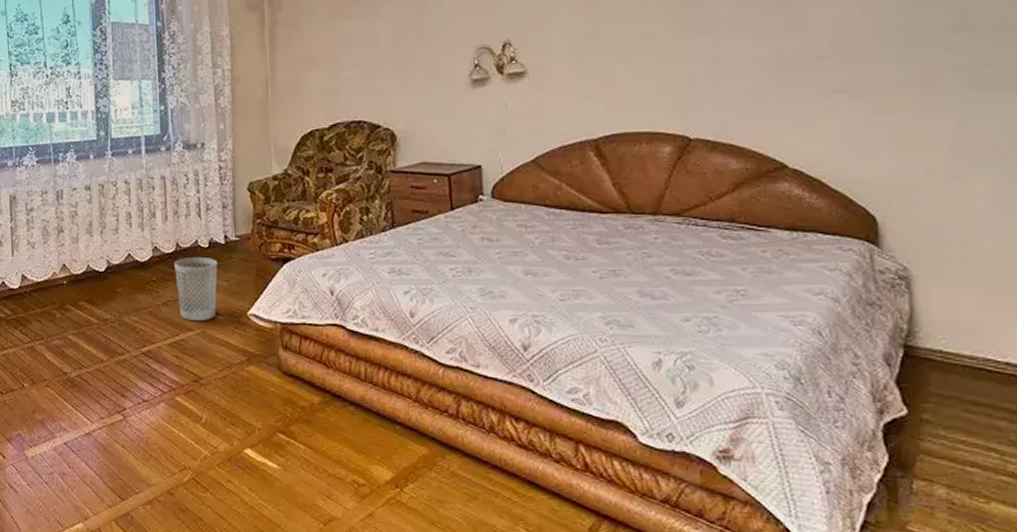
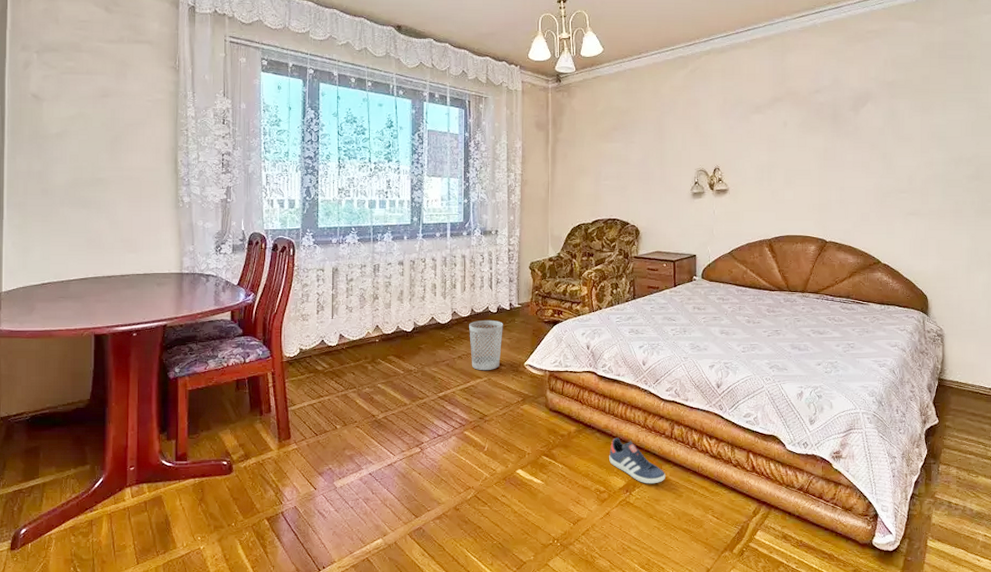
sneaker: none [368,413,451,479] -> present [609,437,665,484]

